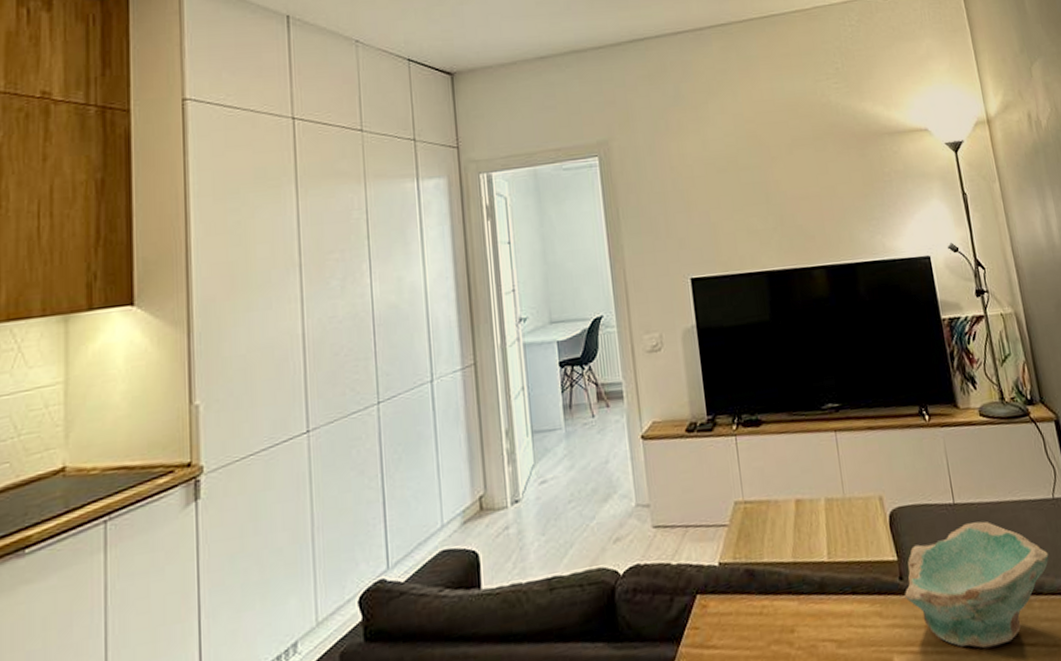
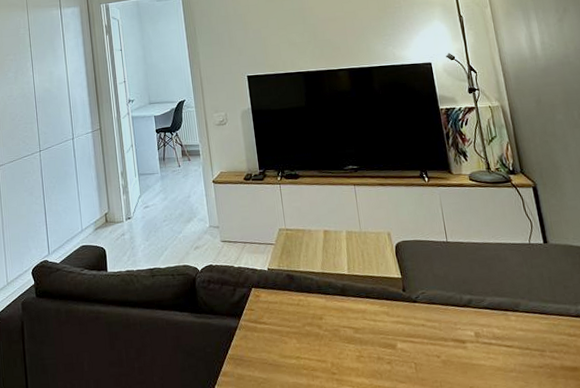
bowl: present [904,521,1049,649] -> none [406,256,525,345]

